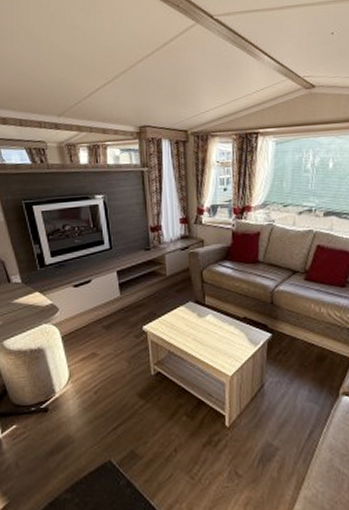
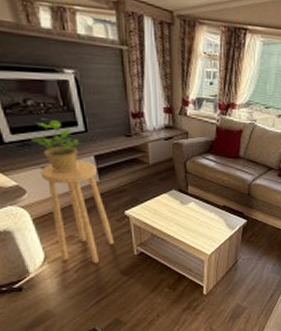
potted plant: none [66,241,105,290] -> present [30,120,80,173]
stool: none [72,277,132,384] -> present [41,161,115,264]

